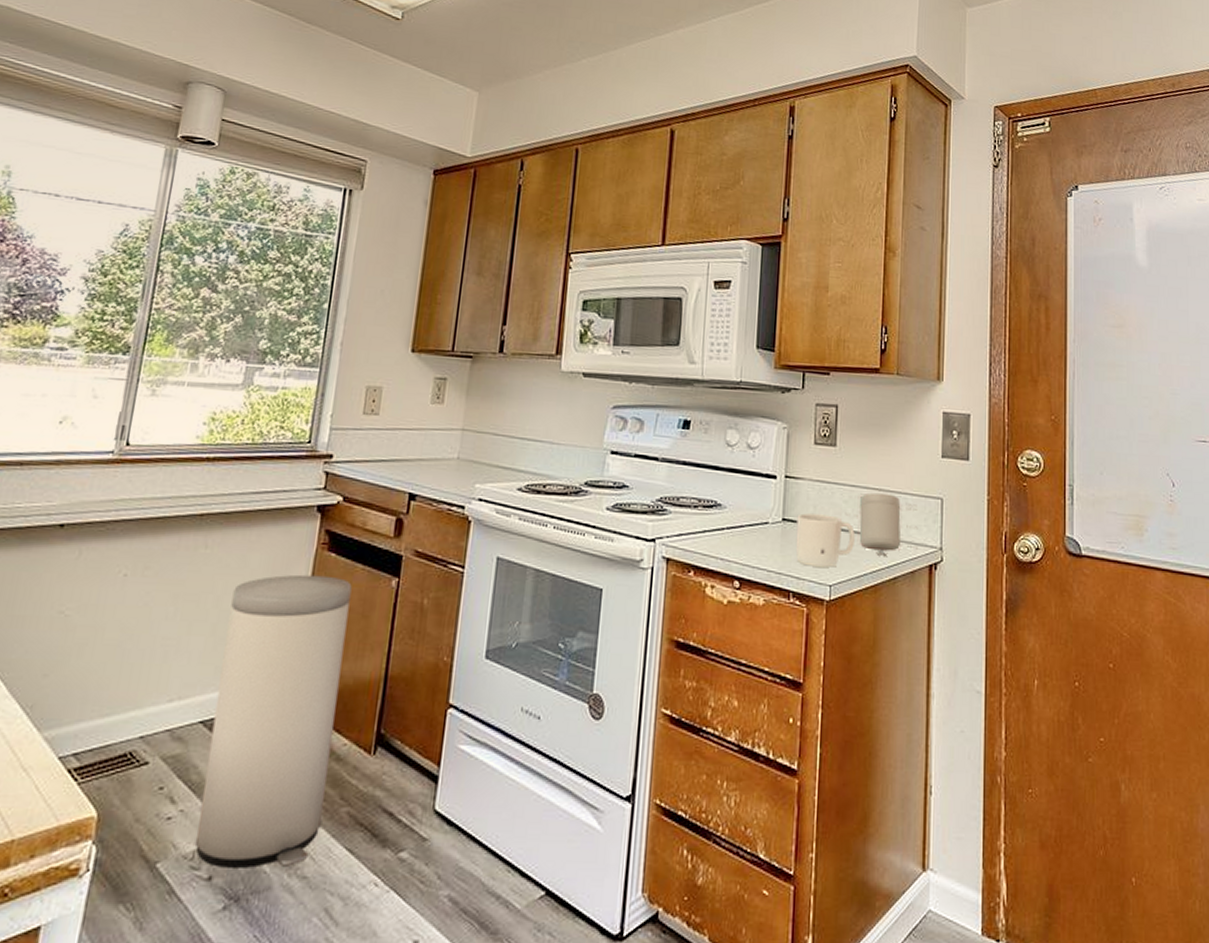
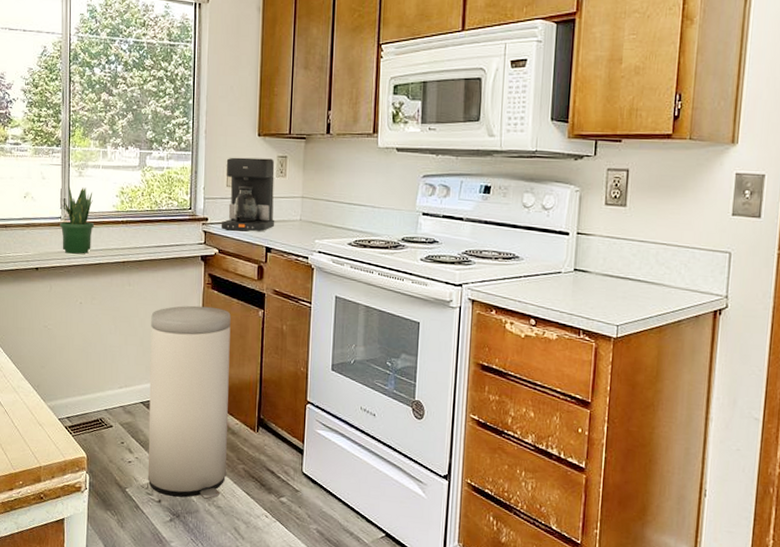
planter: none [108,409,169,504] -> present [60,186,95,254]
coffee maker: none [349,377,430,474] -> present [220,157,275,232]
mug: present [795,513,856,567] -> none [586,265,643,310]
canister: present [845,488,918,556] -> none [633,243,705,302]

